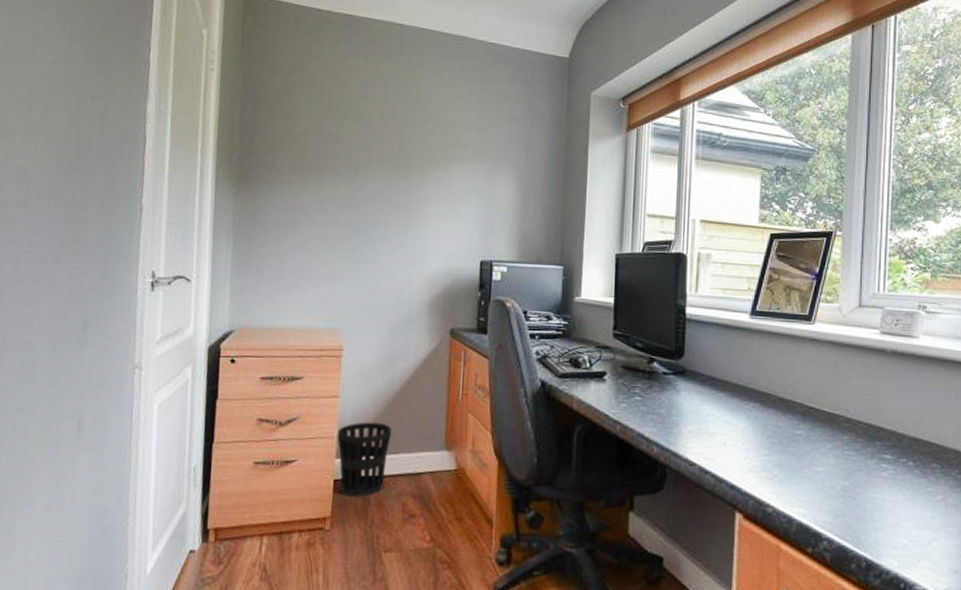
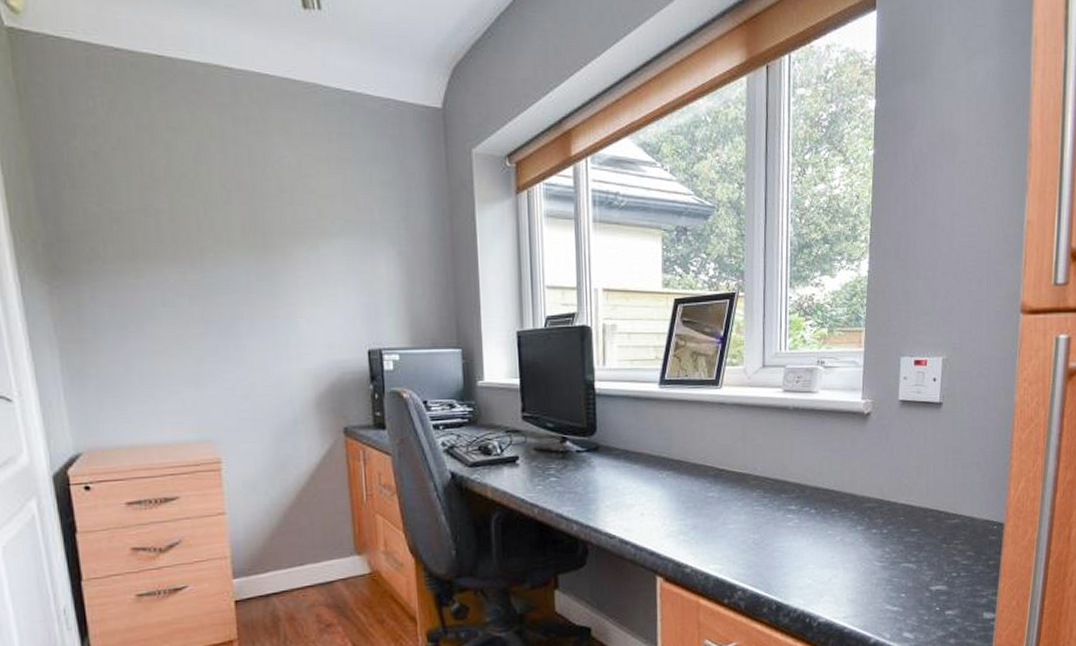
wastebasket: present [337,422,392,497] -> none [230,535,294,616]

